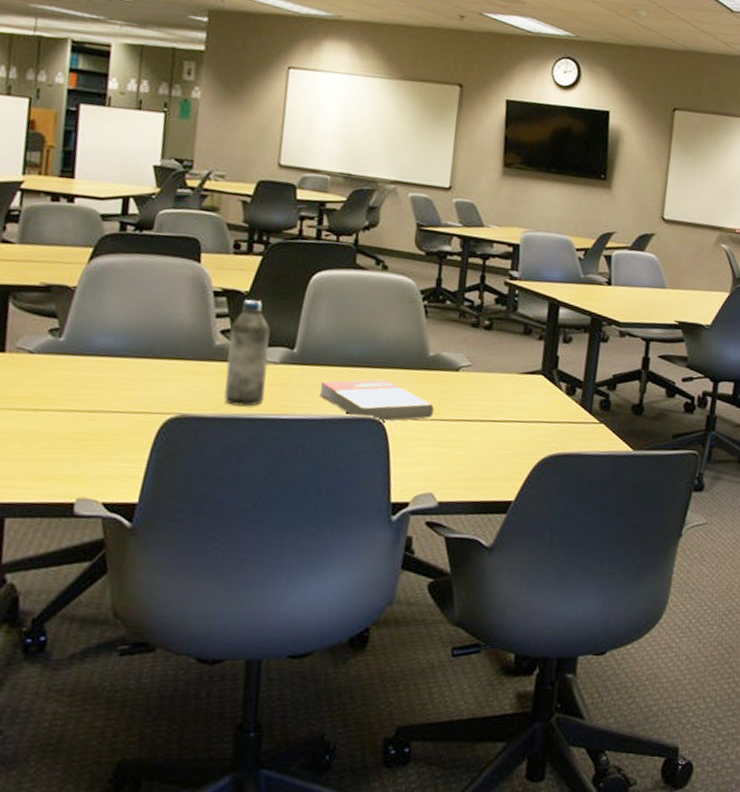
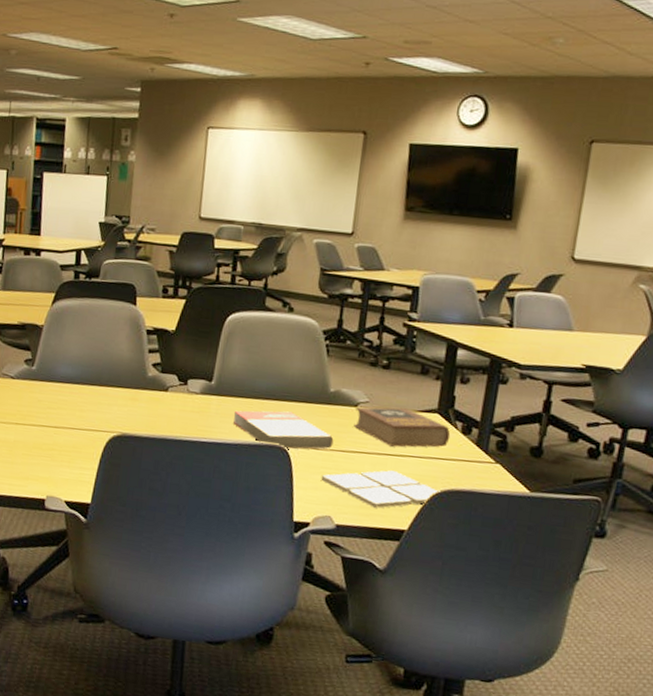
water bottle: present [224,299,270,407] -> none [155,337,192,430]
drink coaster: none [420,437,547,480] -> present [320,469,440,508]
book: none [455,370,555,412] -> present [354,407,451,447]

